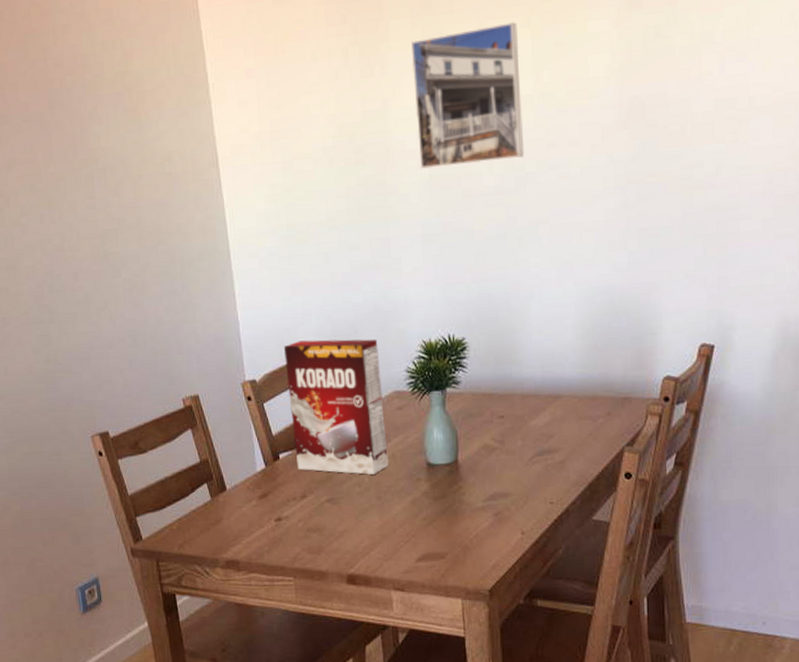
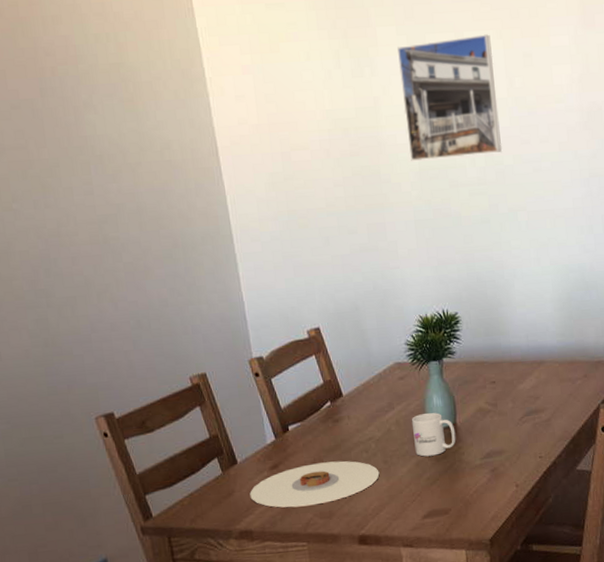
plate: none [237,494,372,540] -> present [249,461,380,508]
cereal box: present [284,339,389,475] -> none [289,315,393,441]
mug: none [408,447,457,495] -> present [411,413,456,457]

